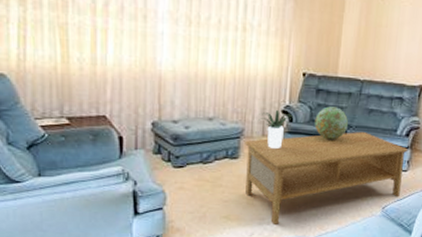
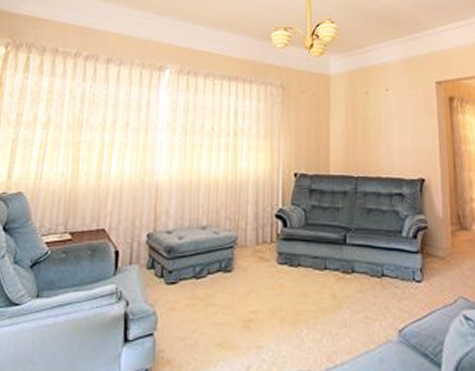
coffee table: present [245,131,409,226] -> none [238,234,419,356]
potted plant: present [257,110,295,148] -> none [250,215,290,258]
decorative globe: present [314,106,349,140] -> none [310,208,347,246]

